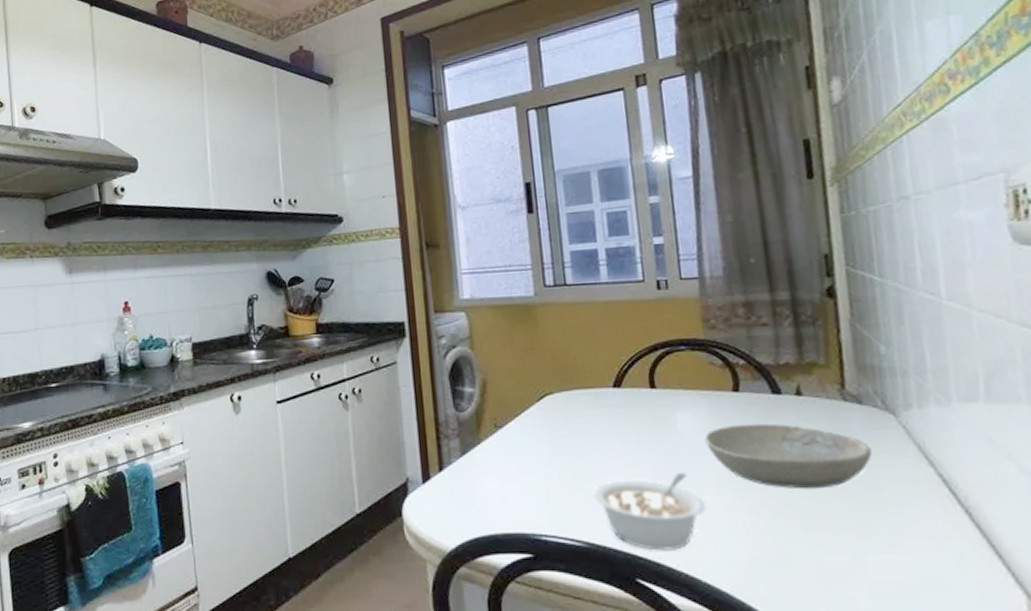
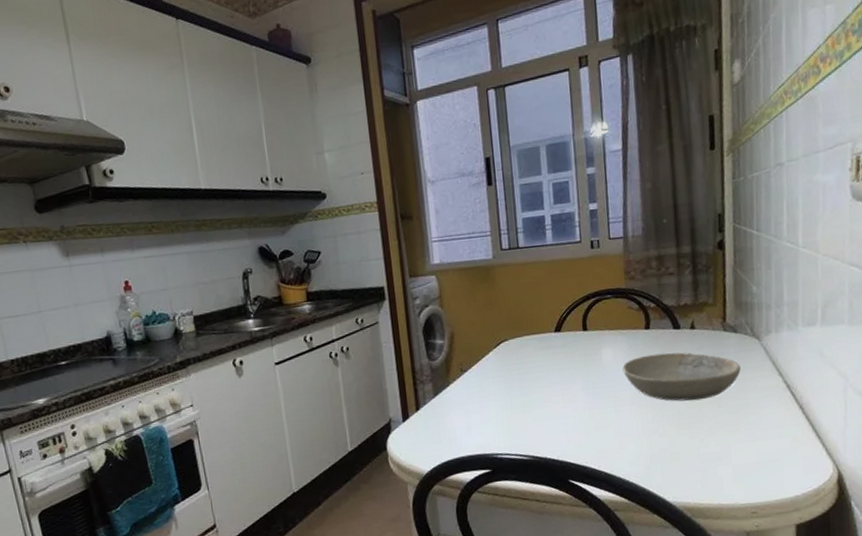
legume: present [593,471,706,551] -> none [537,395,622,458]

